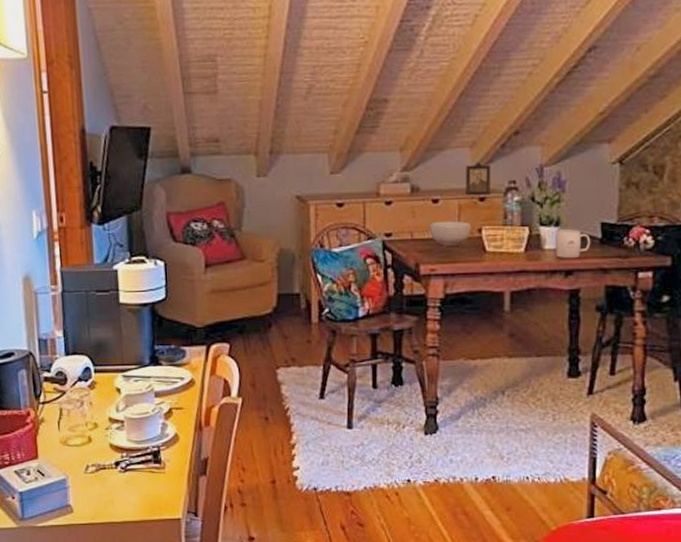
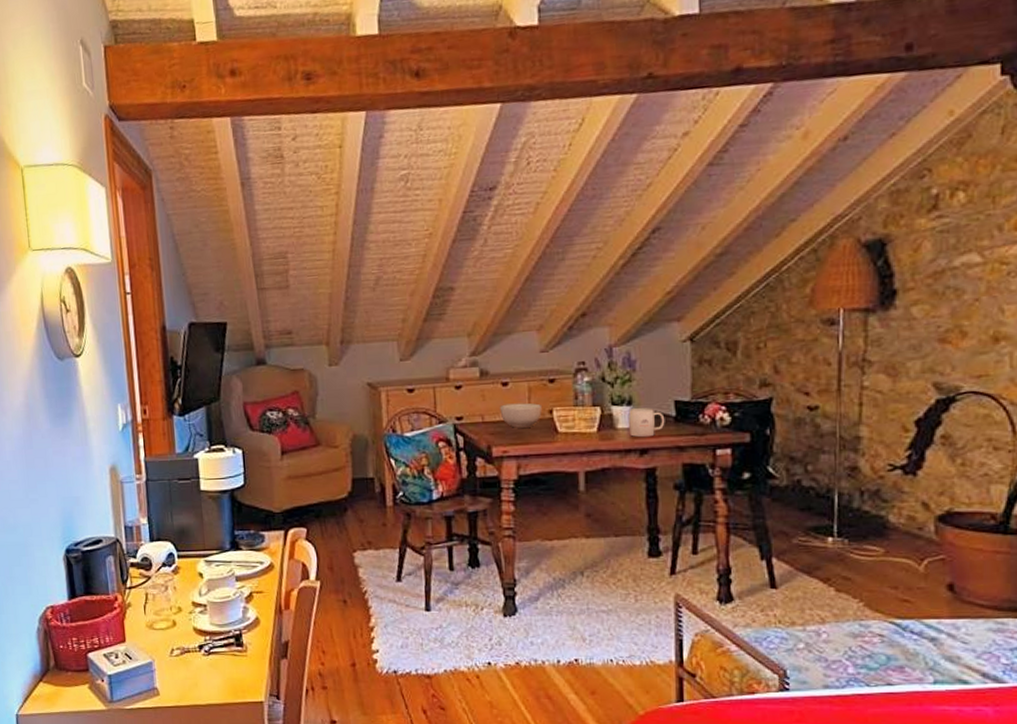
photo frame: present [465,161,490,195] -> none [534,344,560,377]

